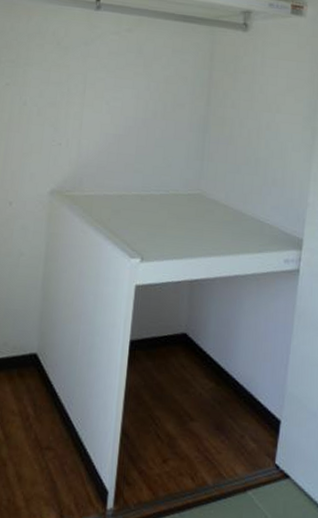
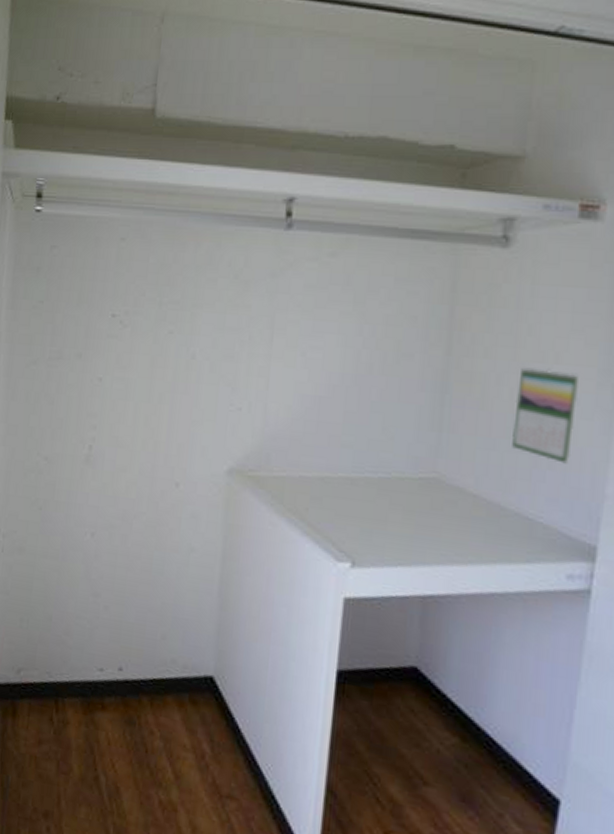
calendar: none [249,114,292,182] -> present [512,366,580,464]

